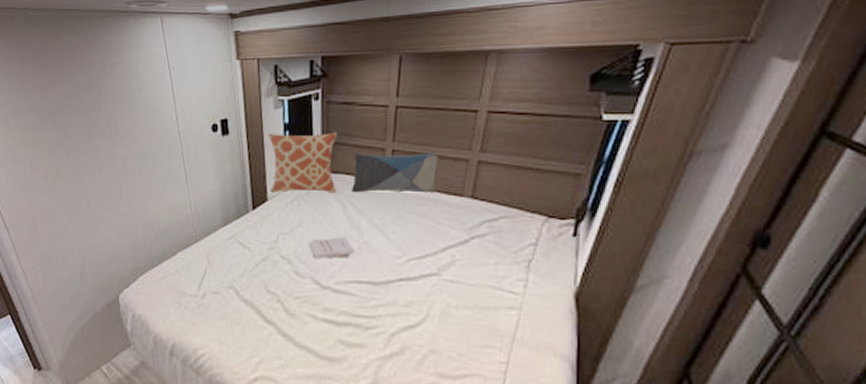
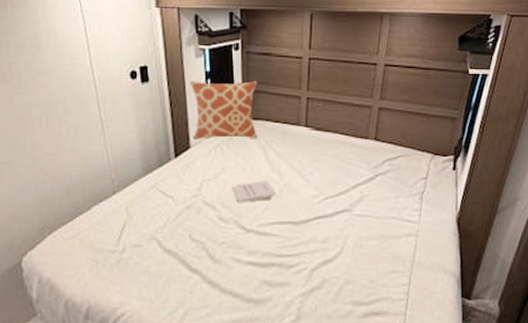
pillow: present [352,151,441,194] -> none [272,99,348,138]

